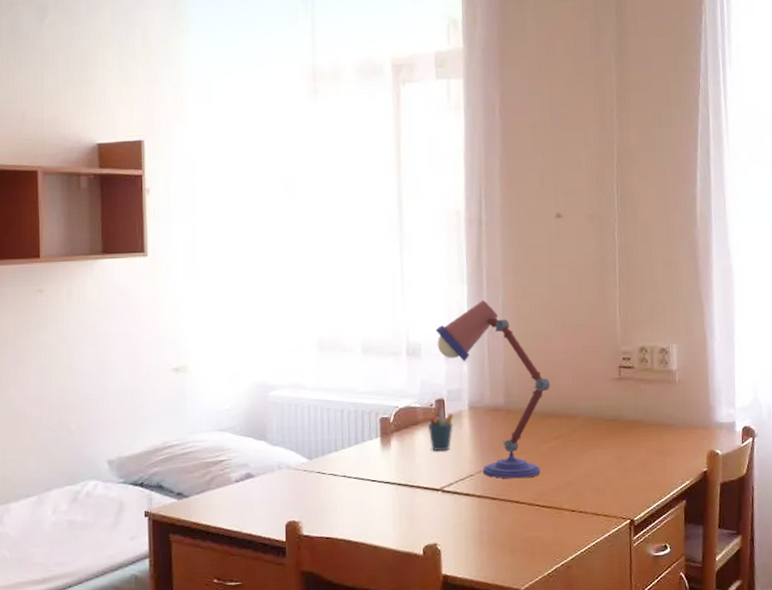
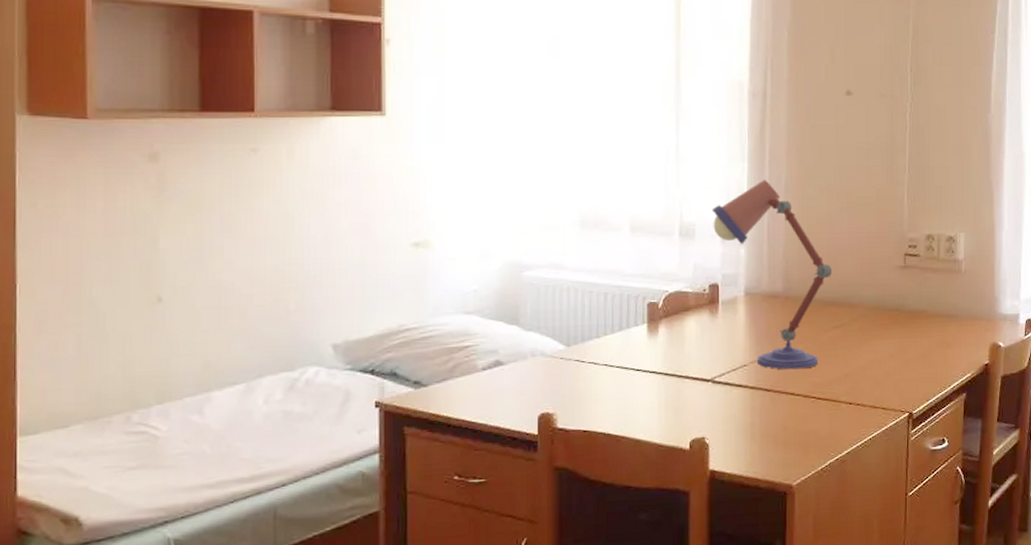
pen holder: present [427,408,454,452] -> none [699,293,728,340]

